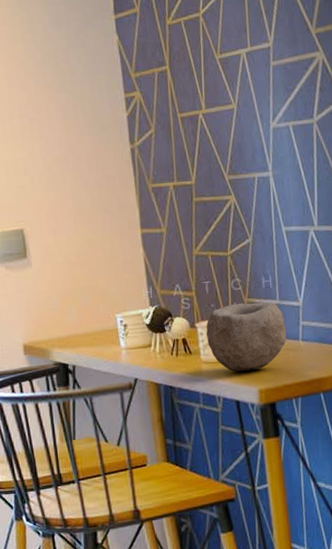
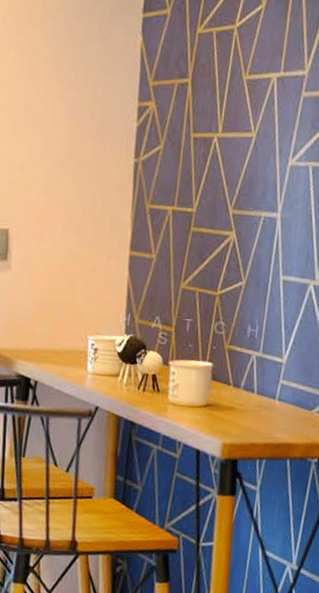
bowl: present [206,302,287,372] -> none [178,348,264,422]

